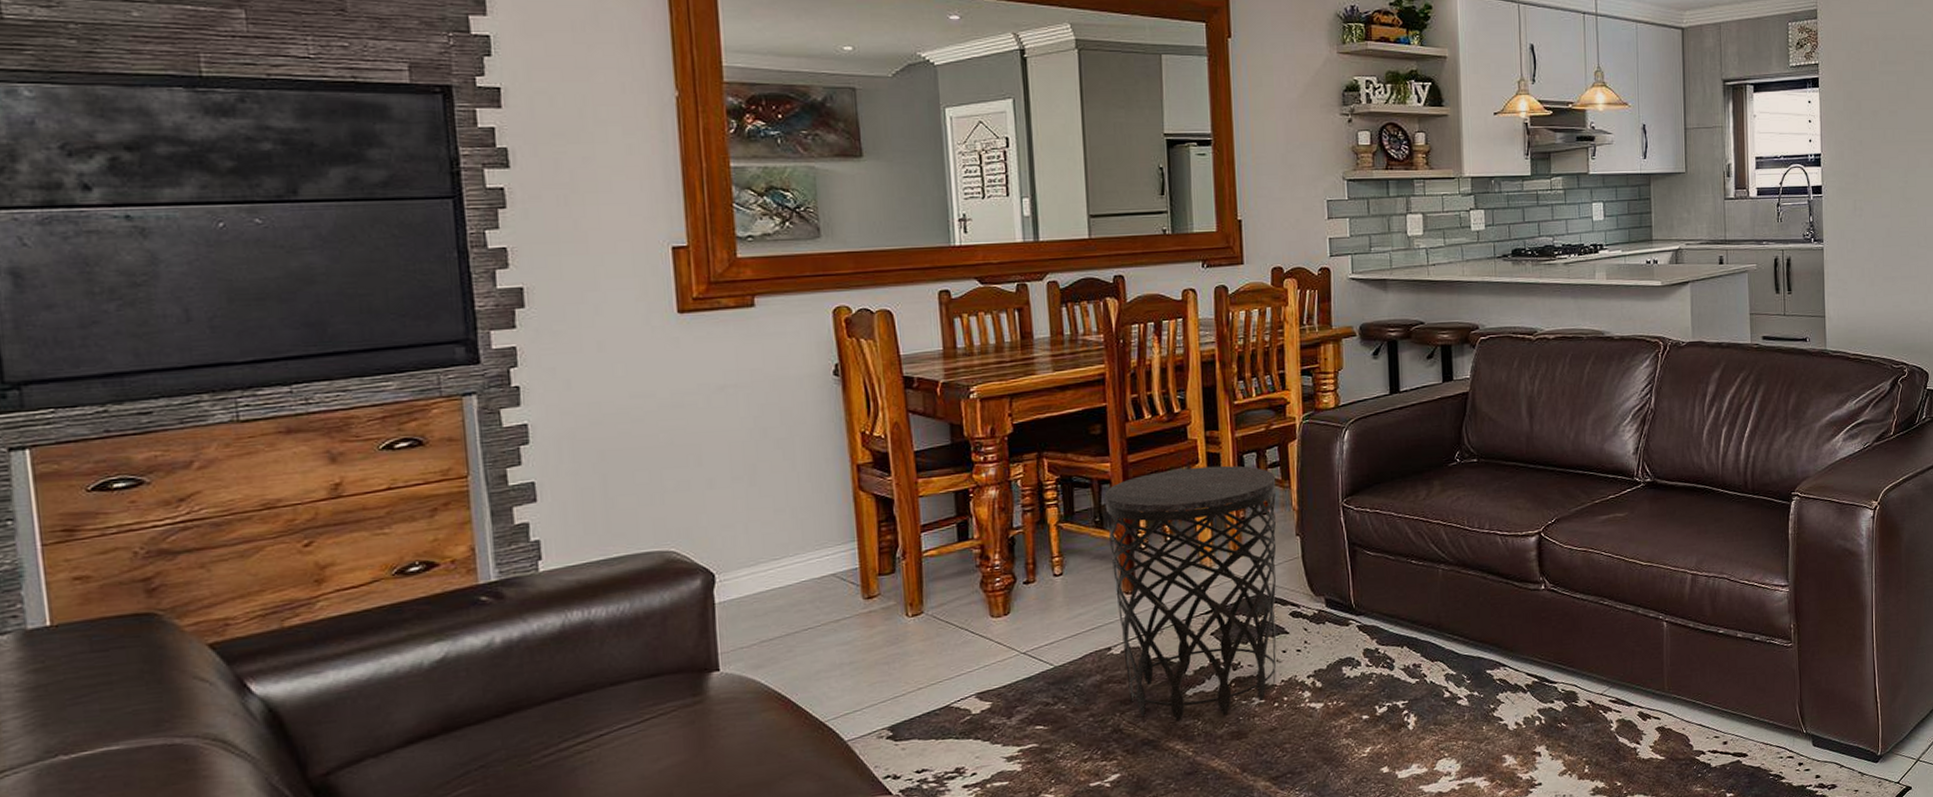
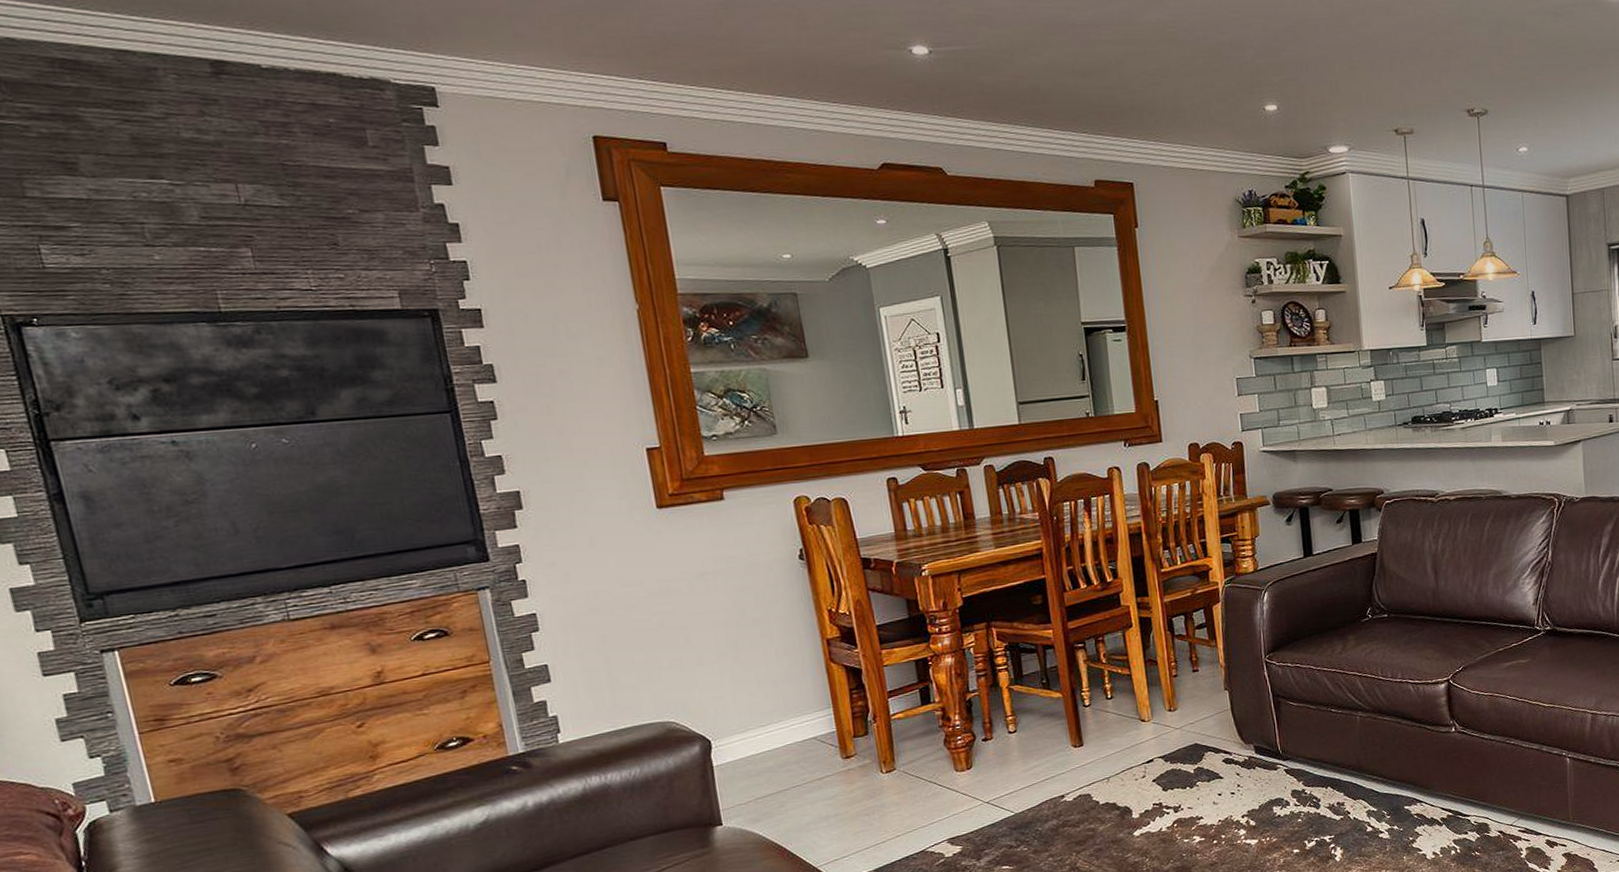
side table: present [1104,465,1277,721] -> none [1049,628,1214,859]

